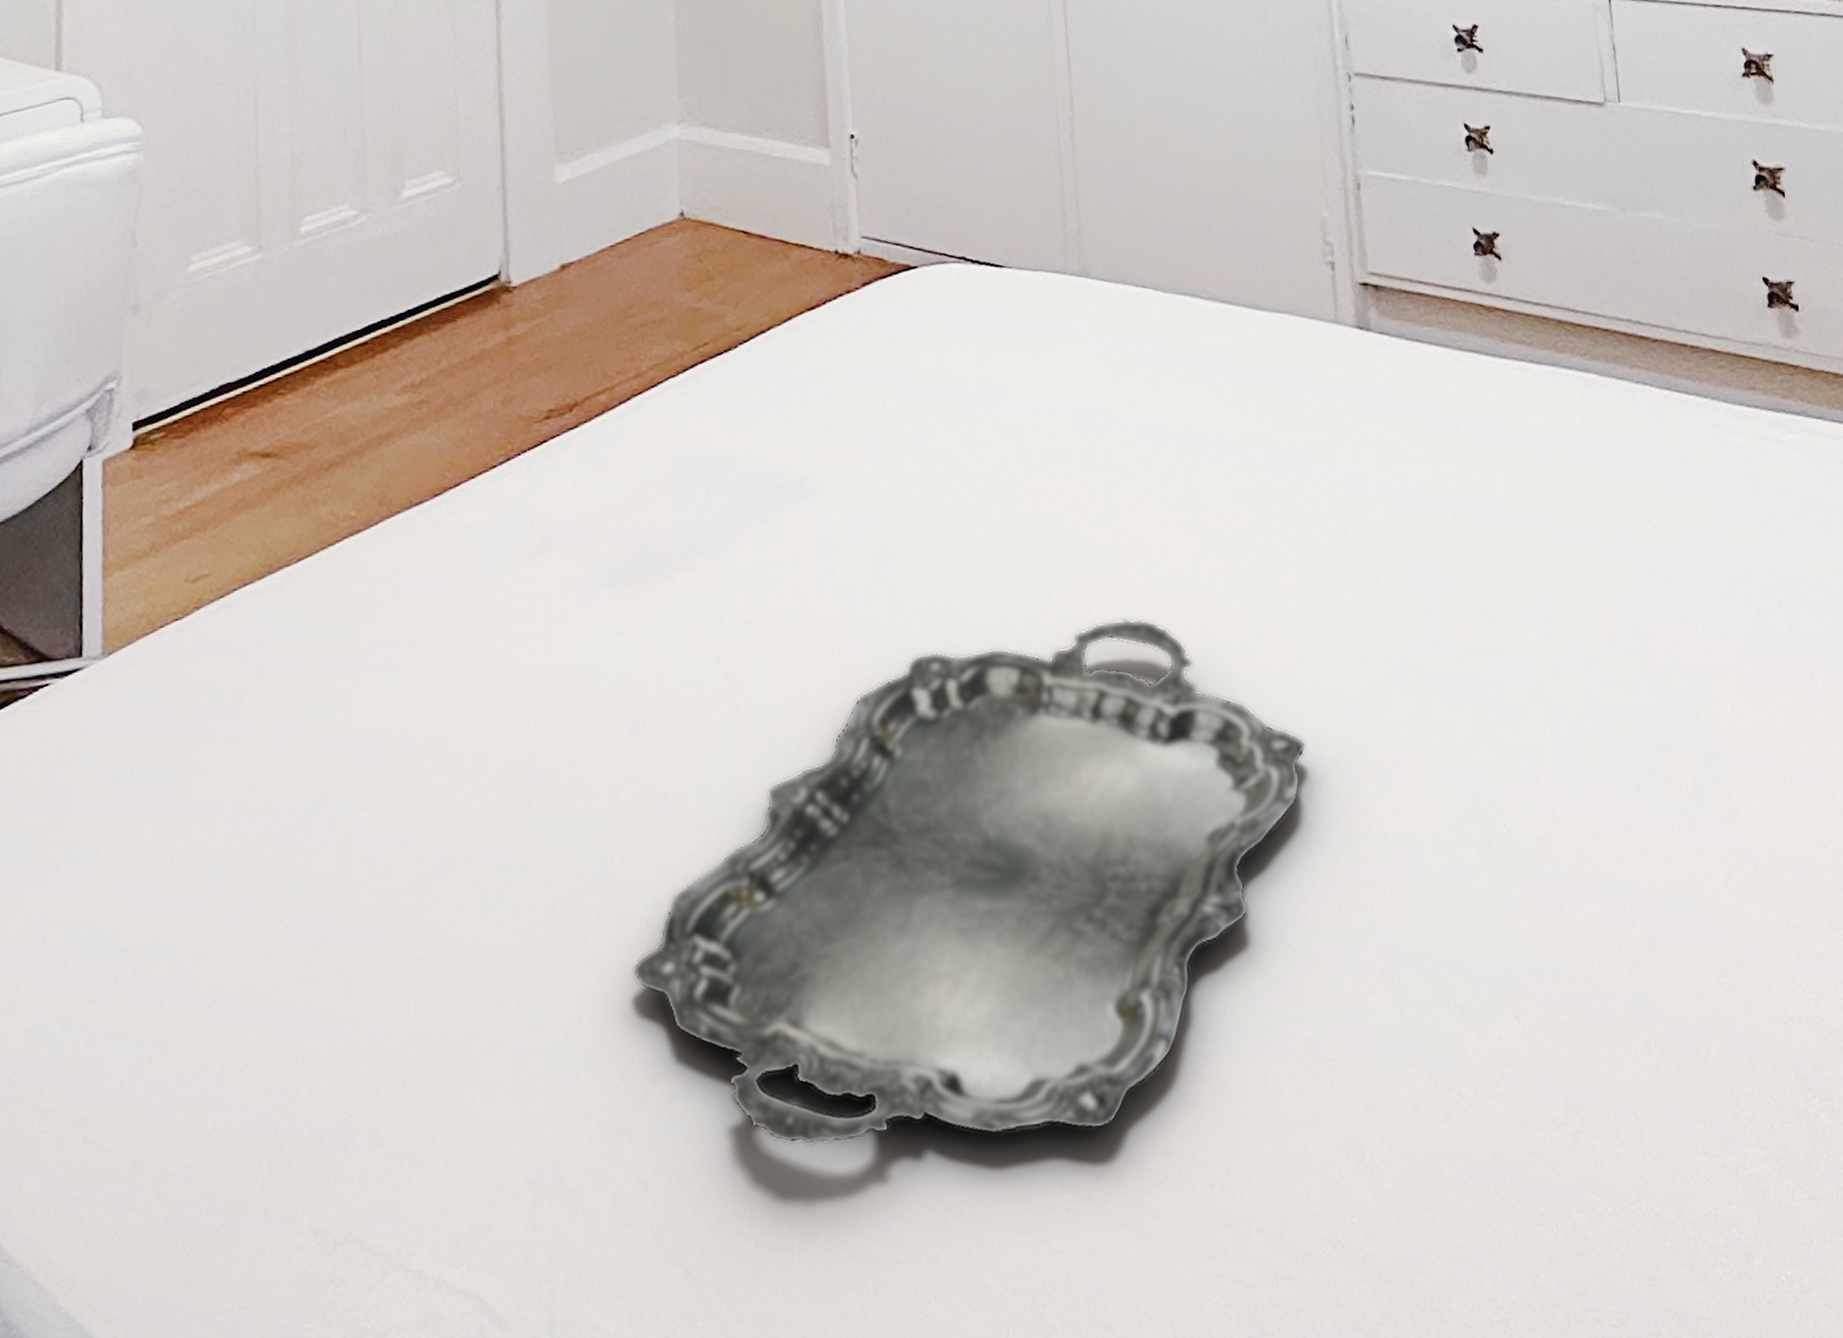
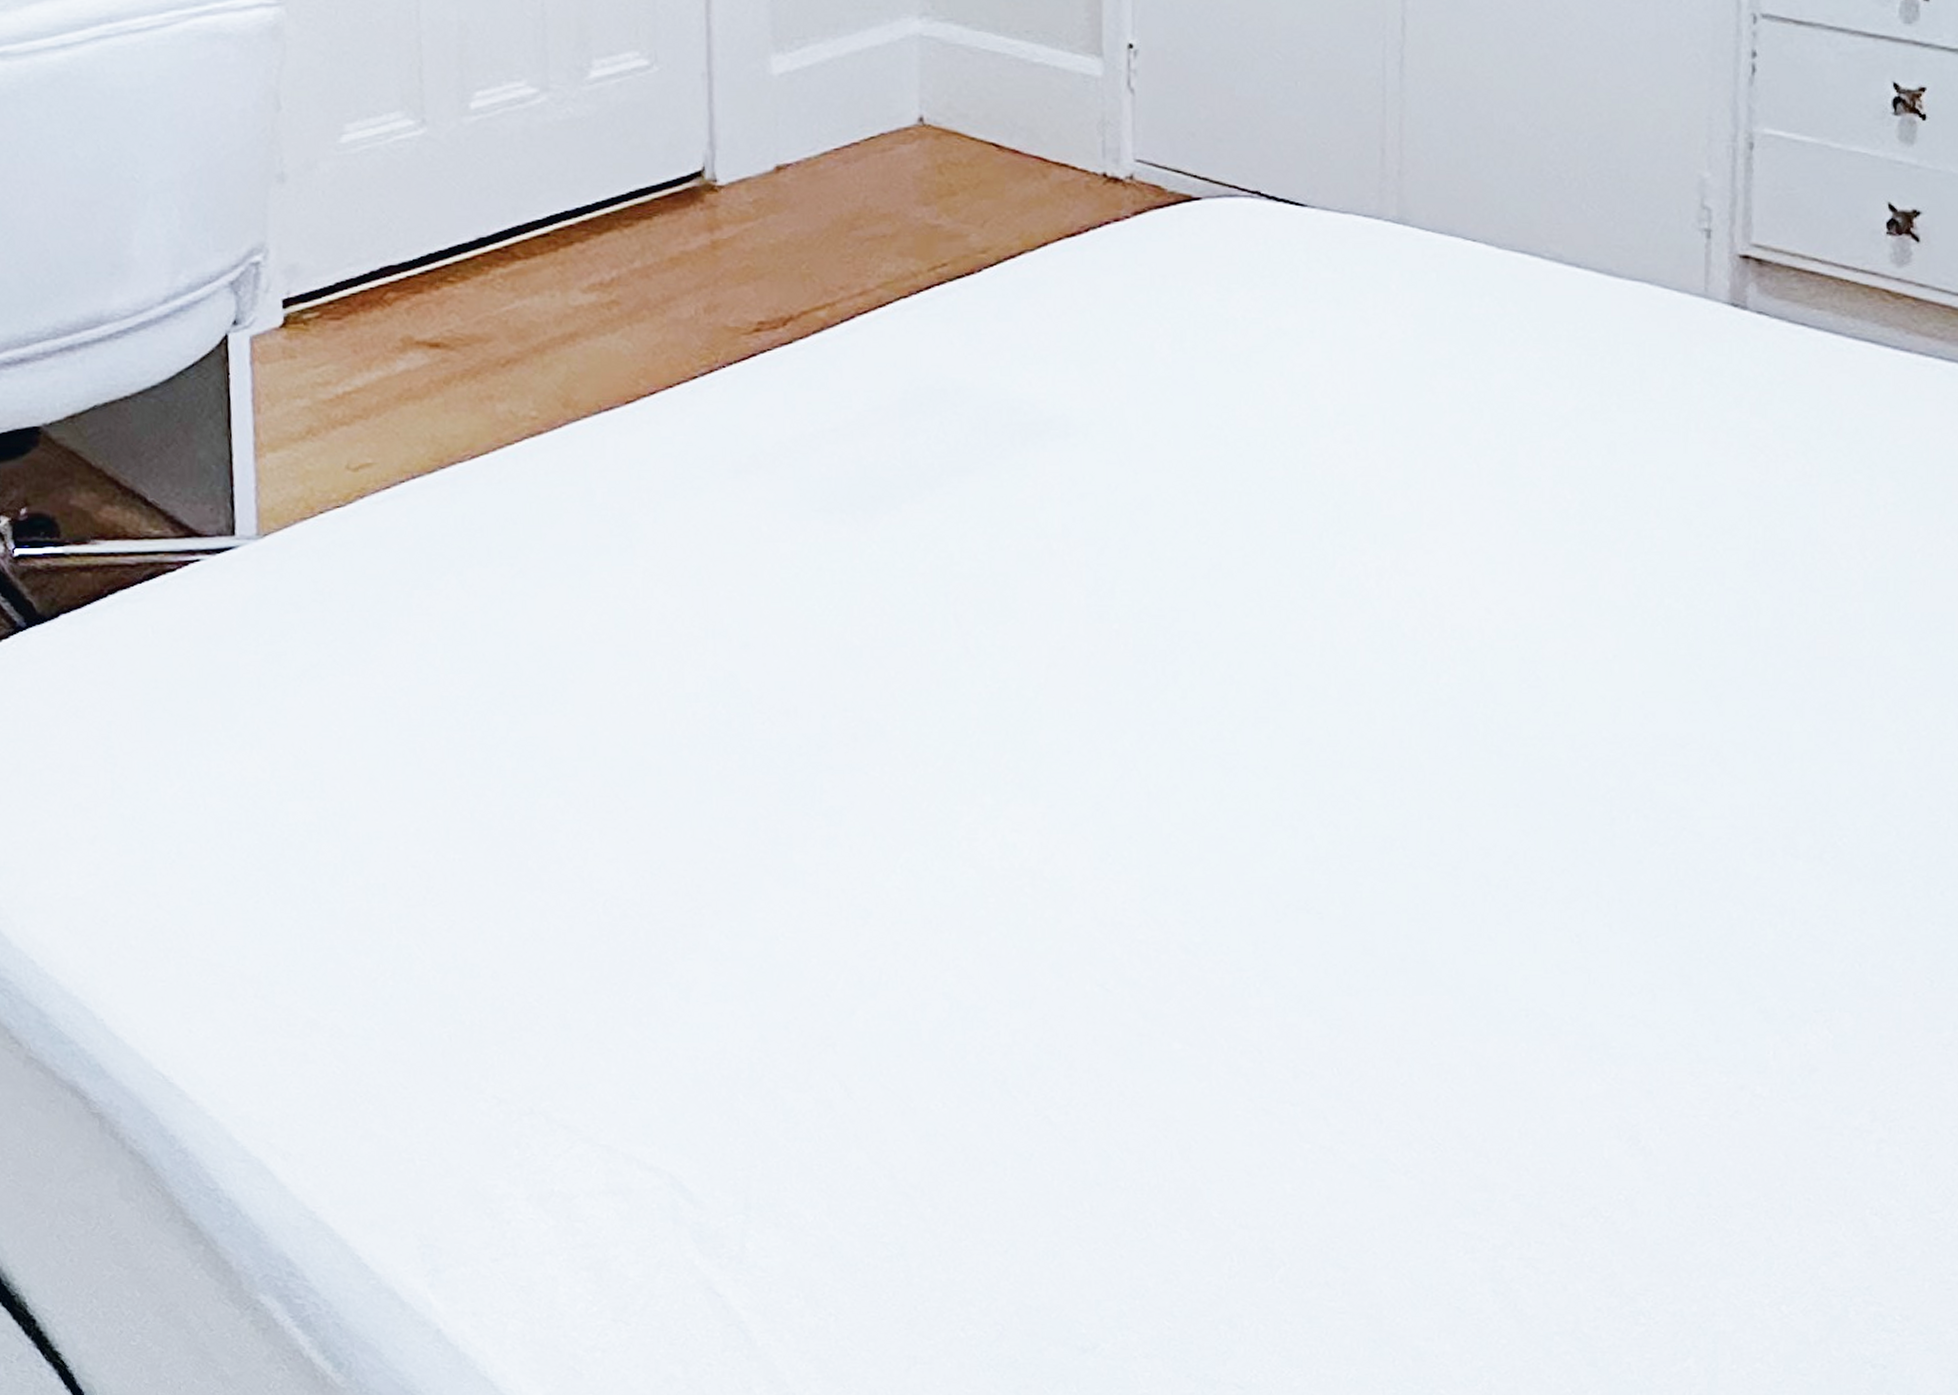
serving tray: present [632,618,1307,1146] -> none [840,594,1618,1088]

